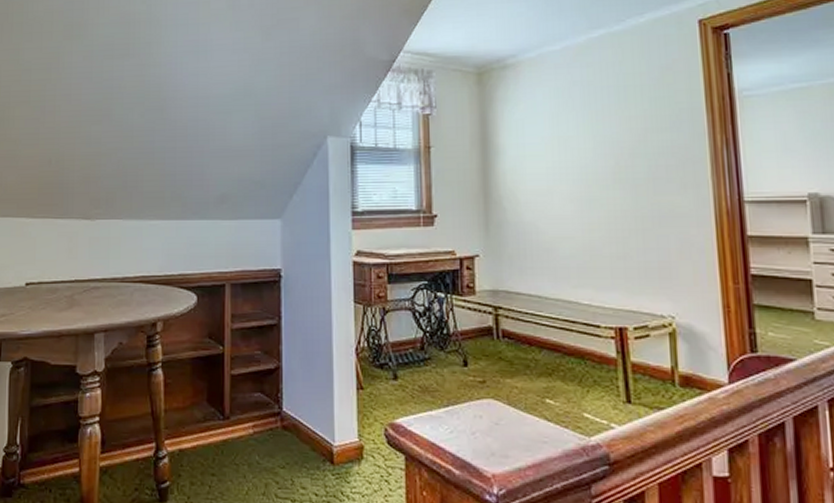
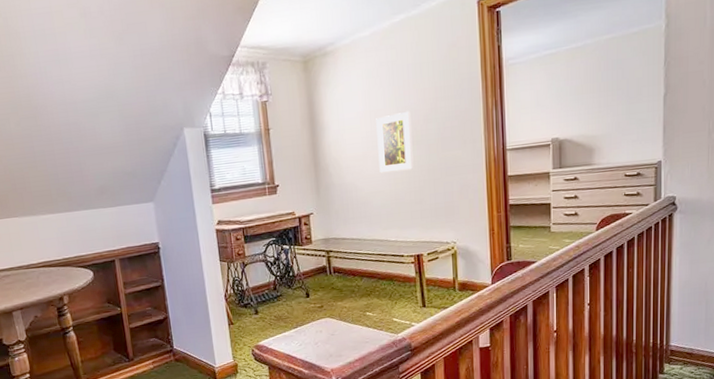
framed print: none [566,141,615,215] -> present [376,110,414,174]

